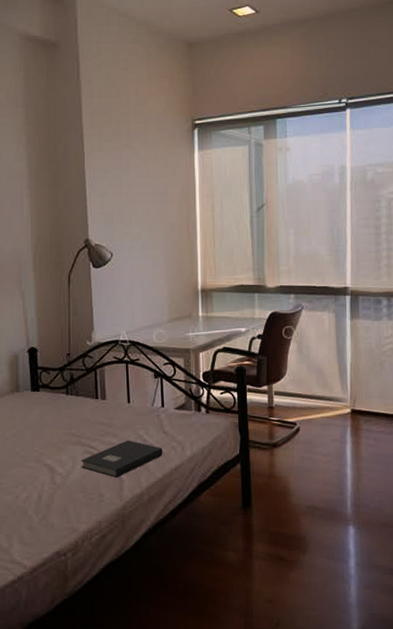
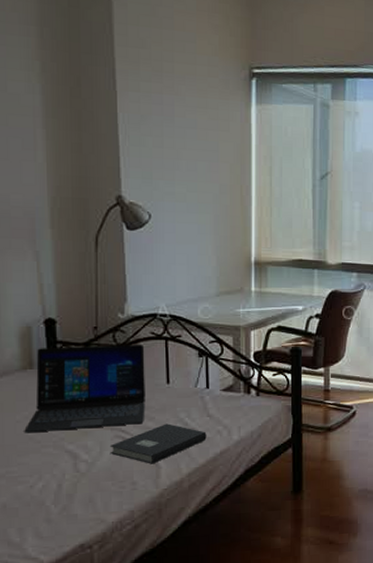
laptop: none [12,367,110,449] -> present [24,344,145,433]

